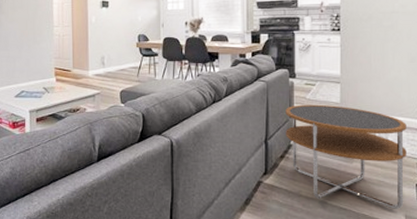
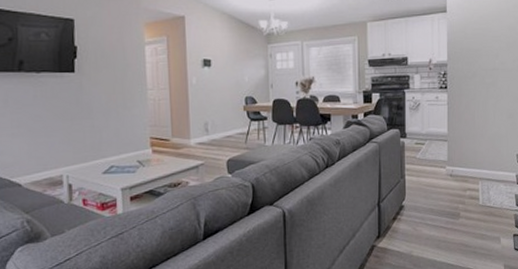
side table: present [285,104,407,209] -> none [397,163,505,260]

